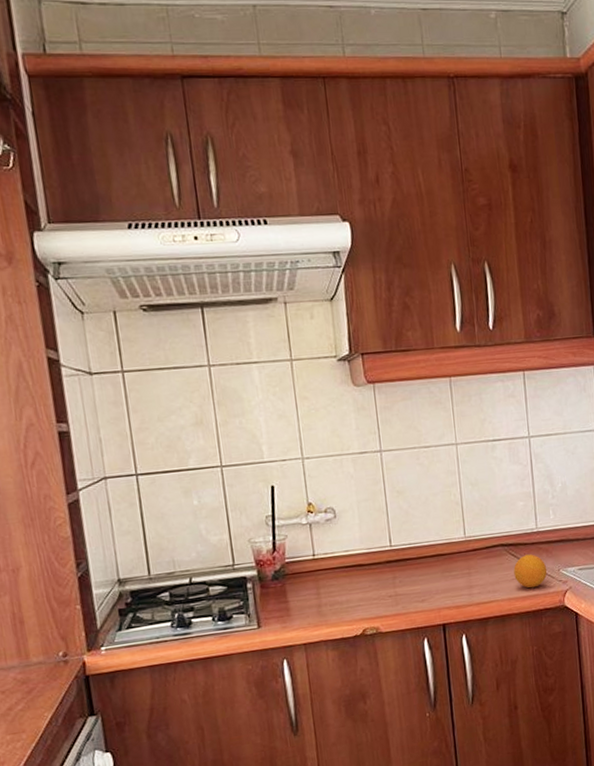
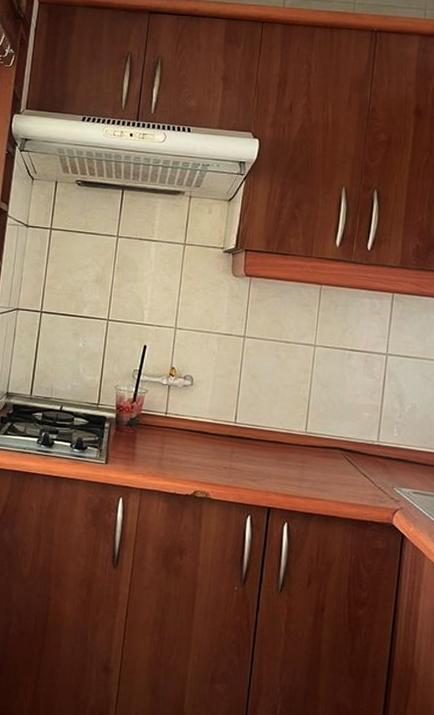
fruit: present [513,554,548,589] -> none [346,464,381,498]

